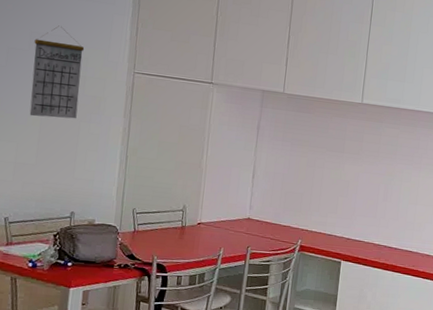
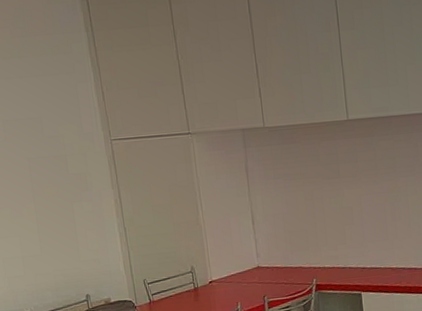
calendar: present [29,25,85,119] -> none [8,108,68,207]

